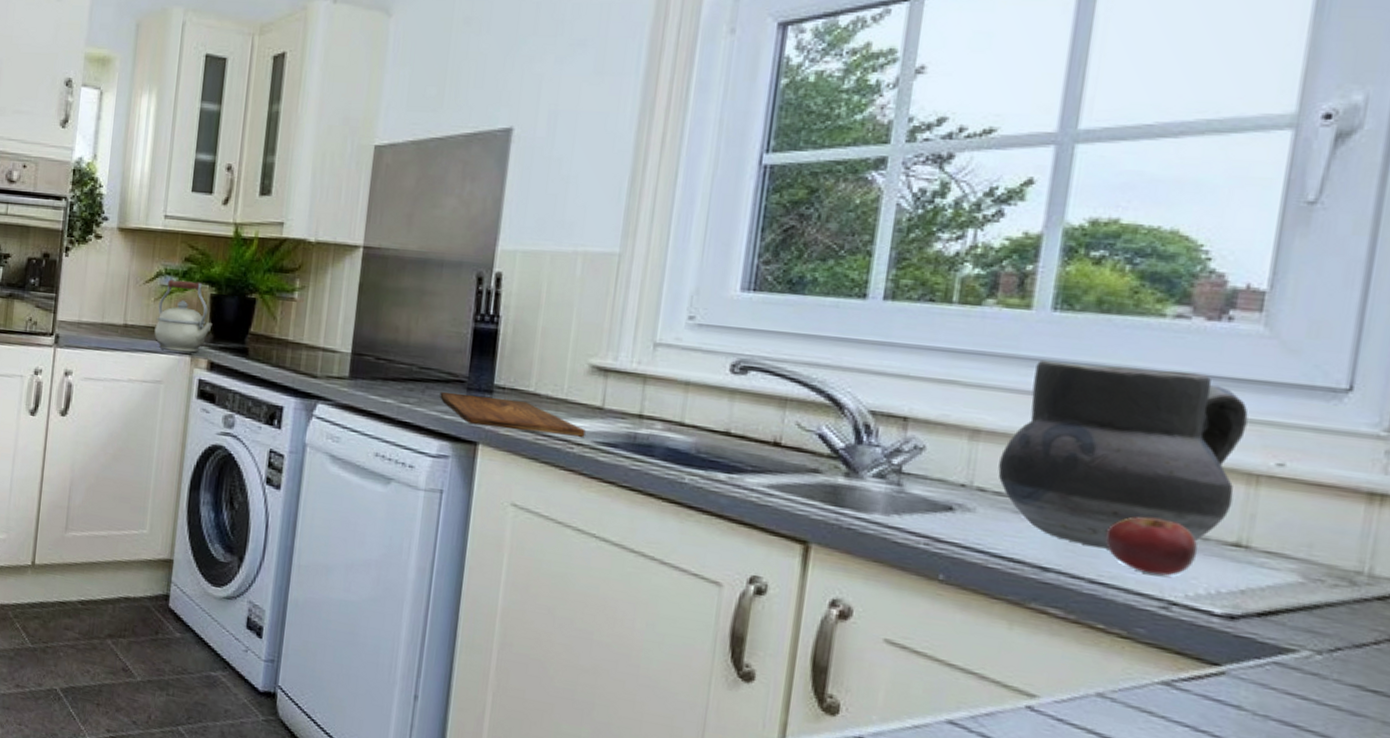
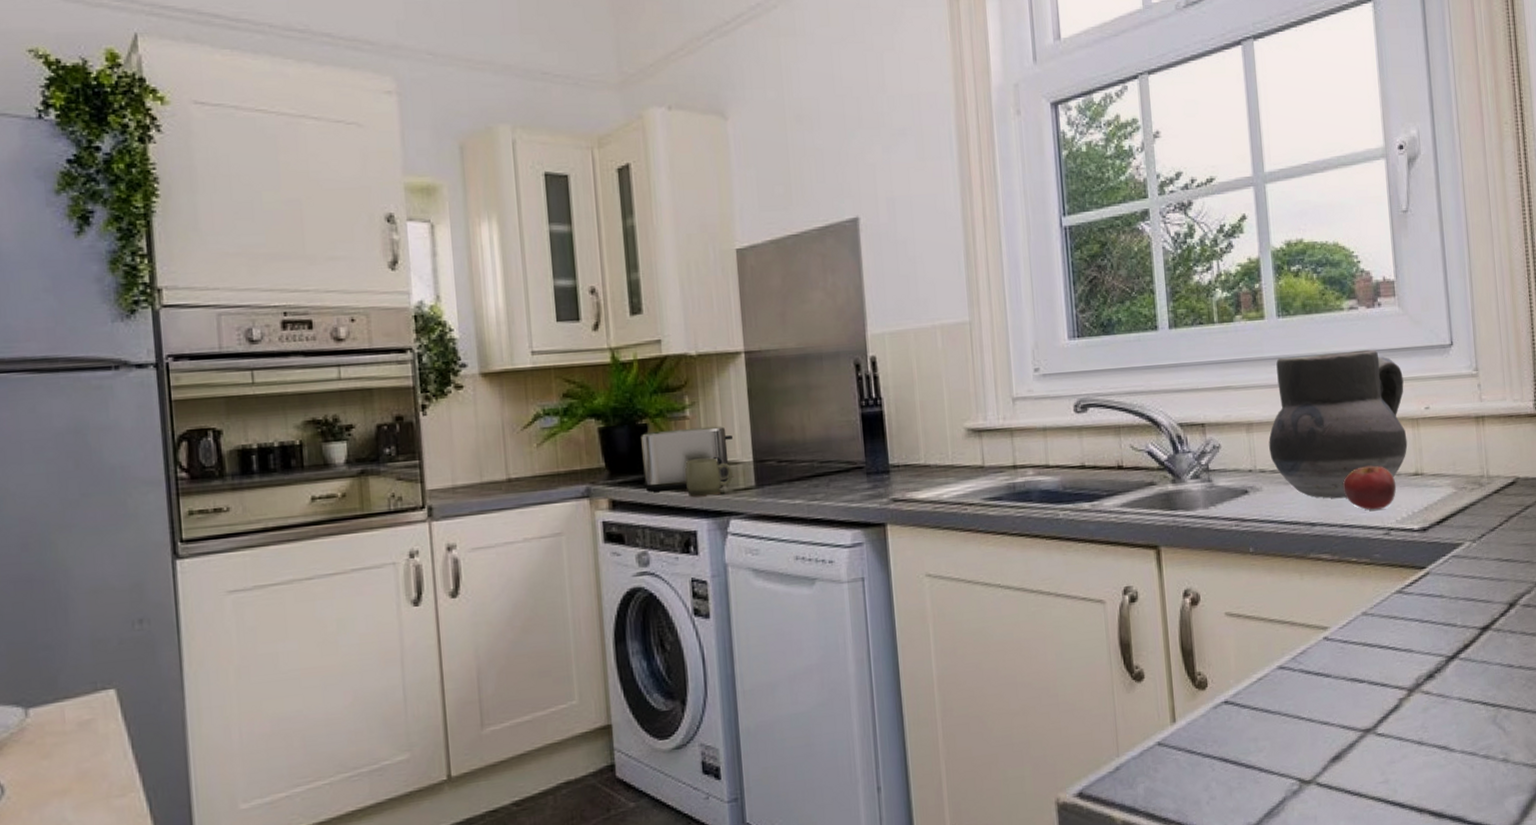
kettle: present [154,279,213,353] -> none [542,417,606,499]
toaster: none [242,306,335,371] -> present [641,425,732,493]
mug: none [281,339,329,378] -> present [685,458,733,499]
cutting board: present [440,392,586,437] -> none [843,474,974,508]

